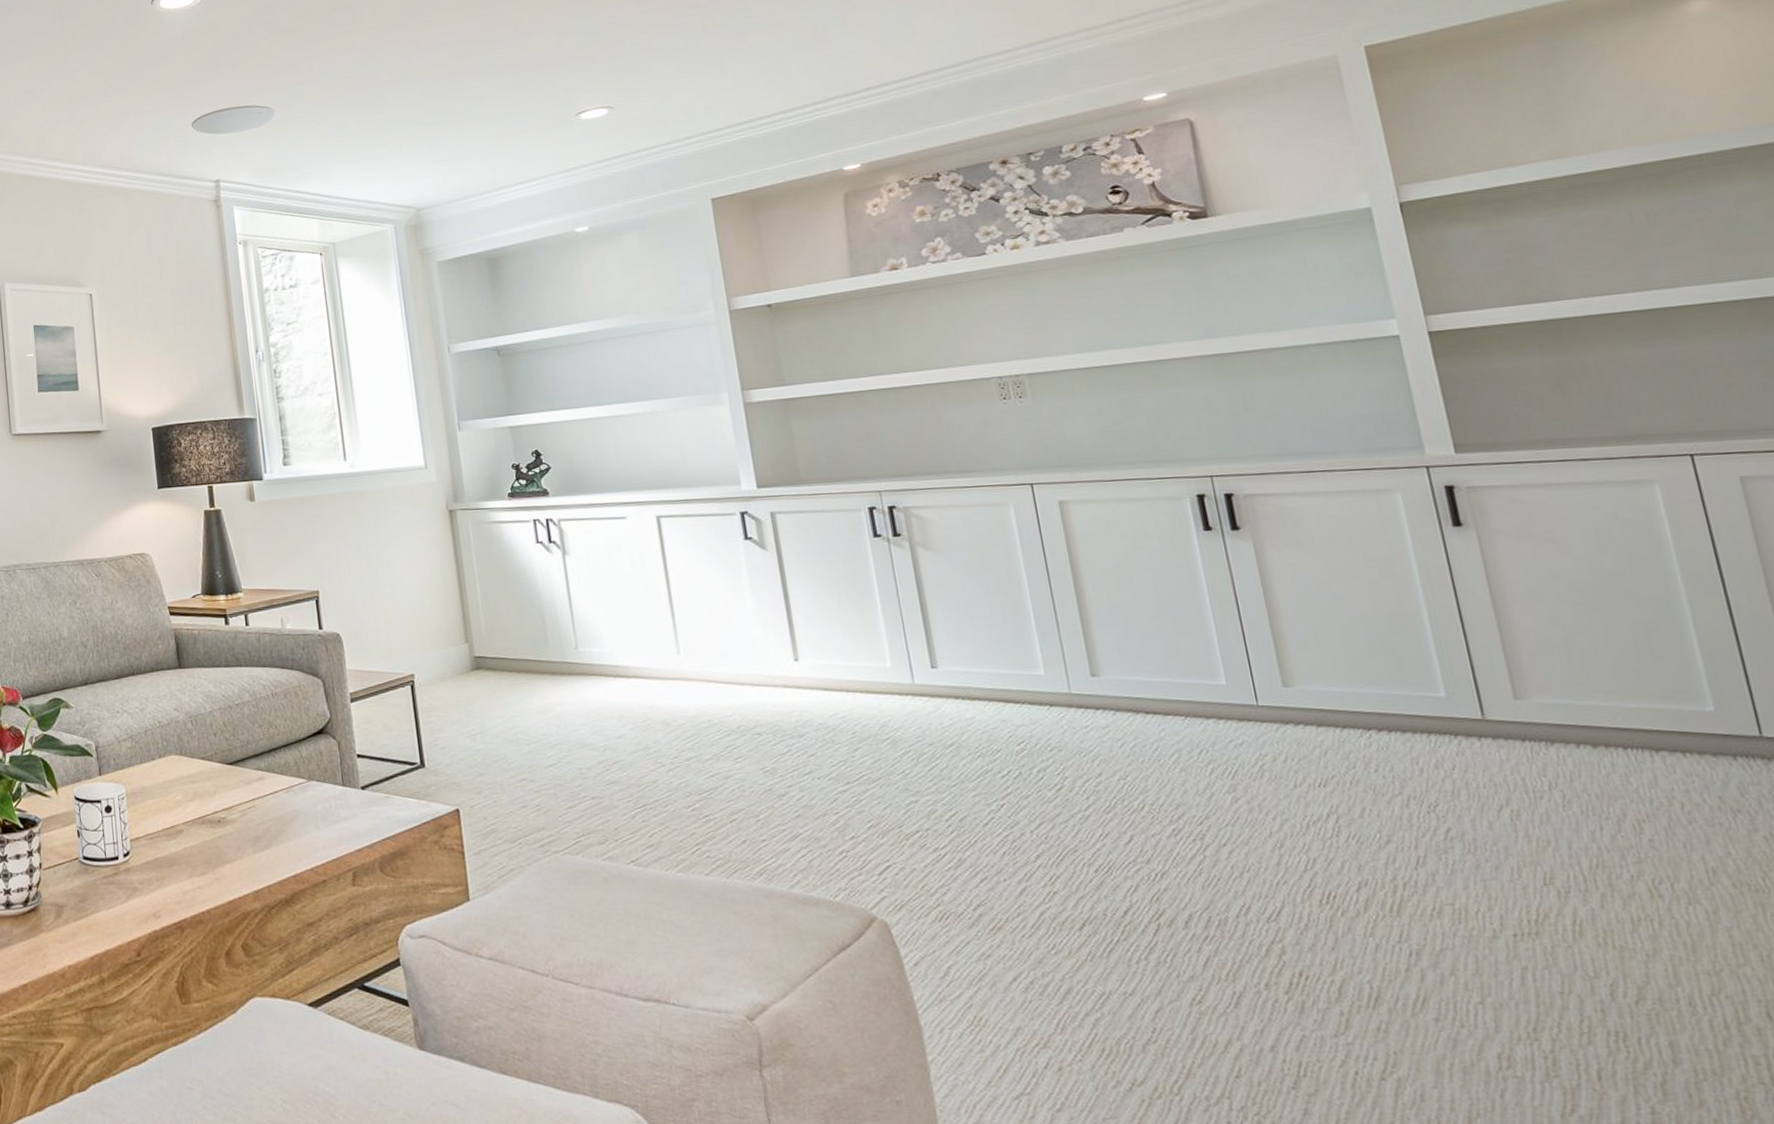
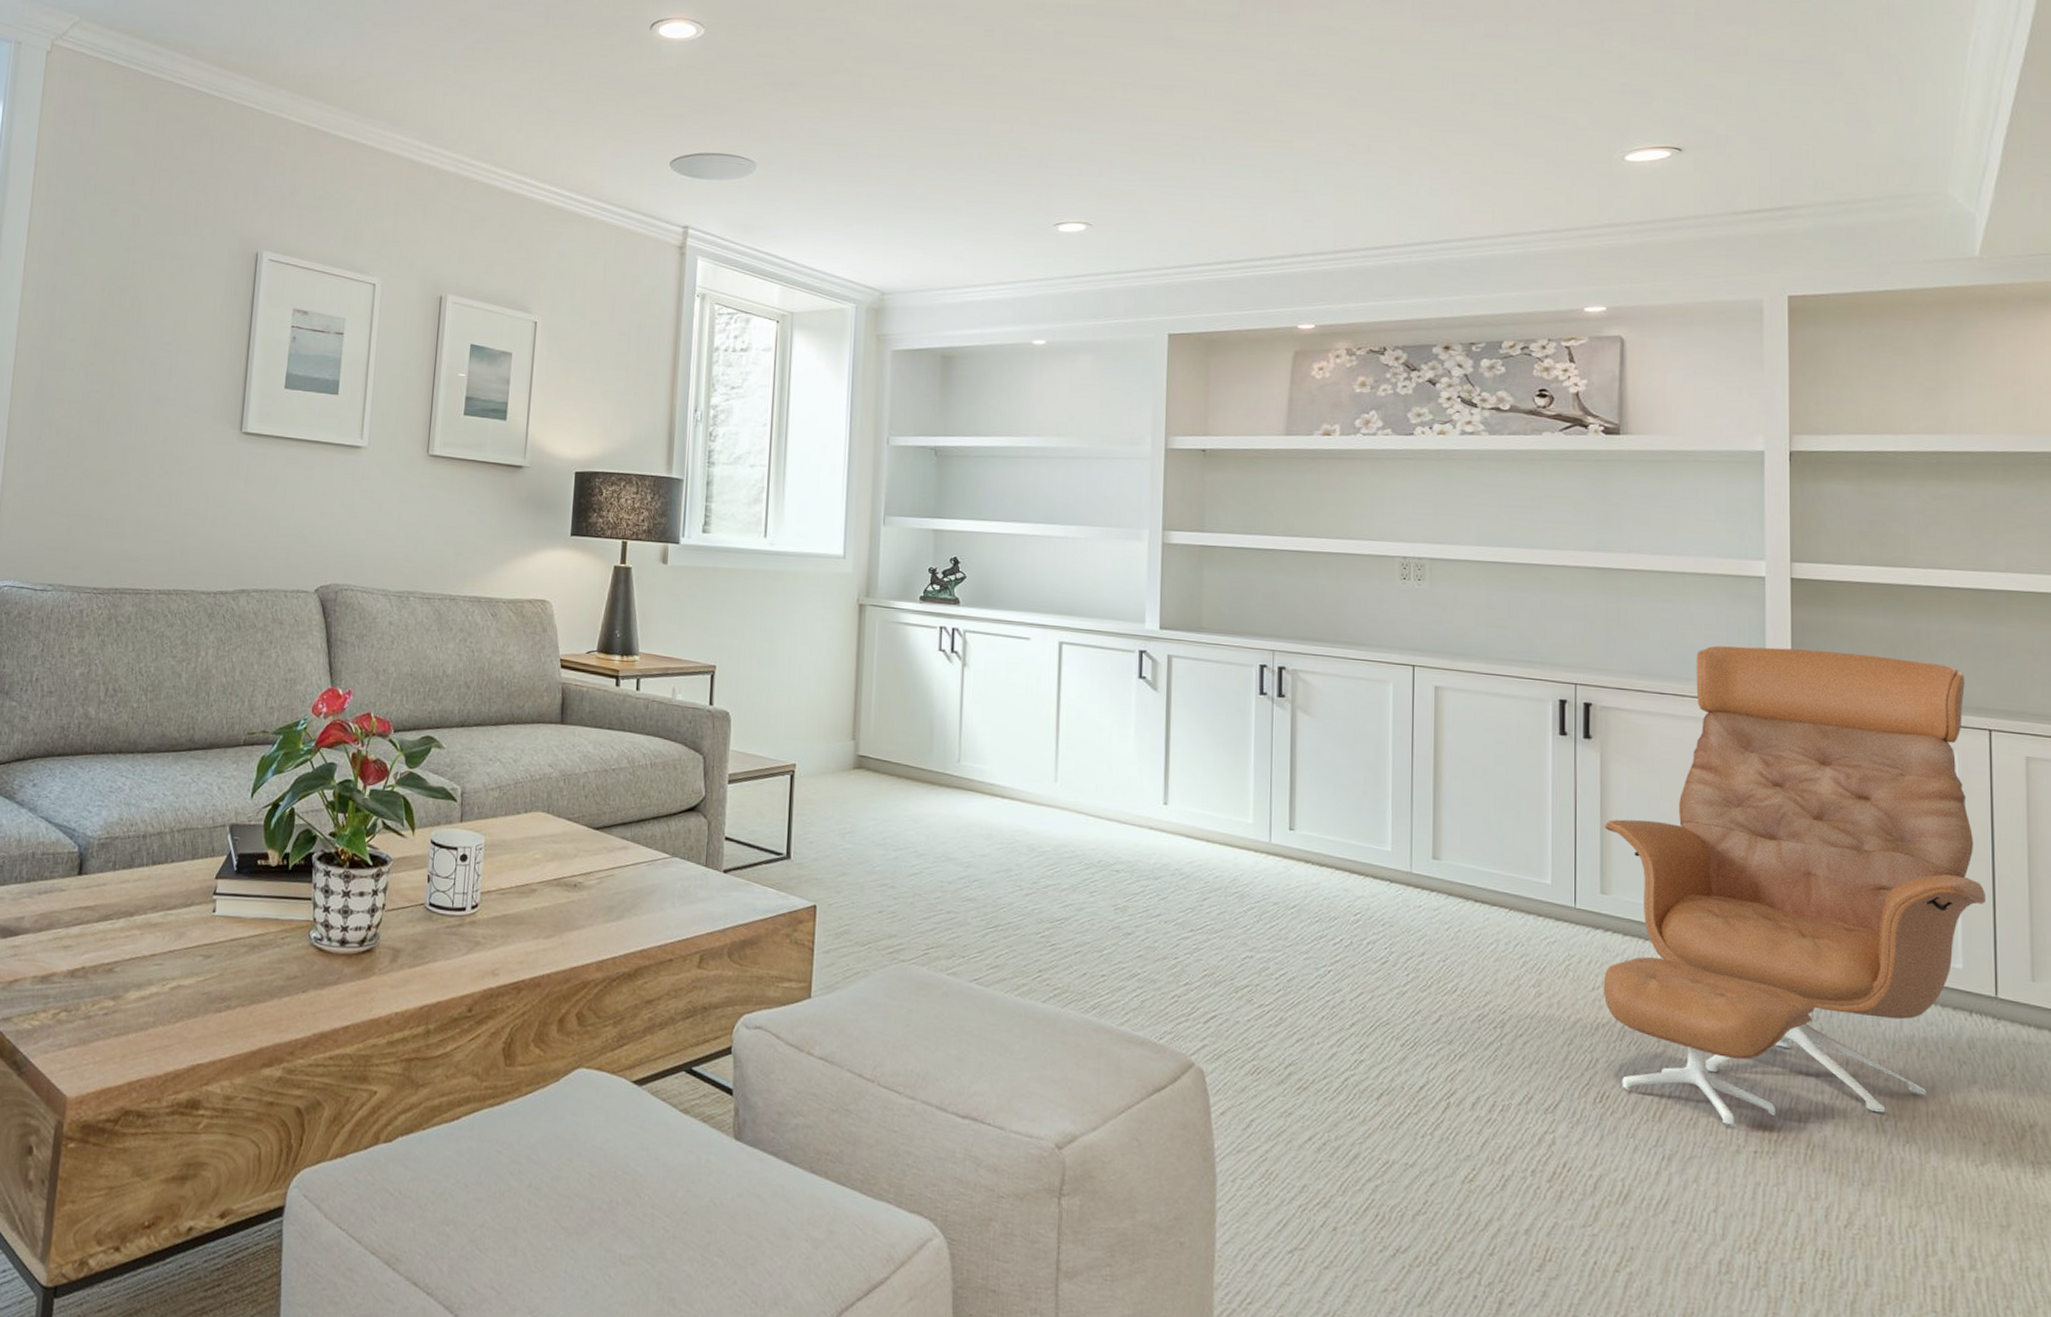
lounge chair: none [1272,394,1726,910] -> present [1603,646,1985,1125]

